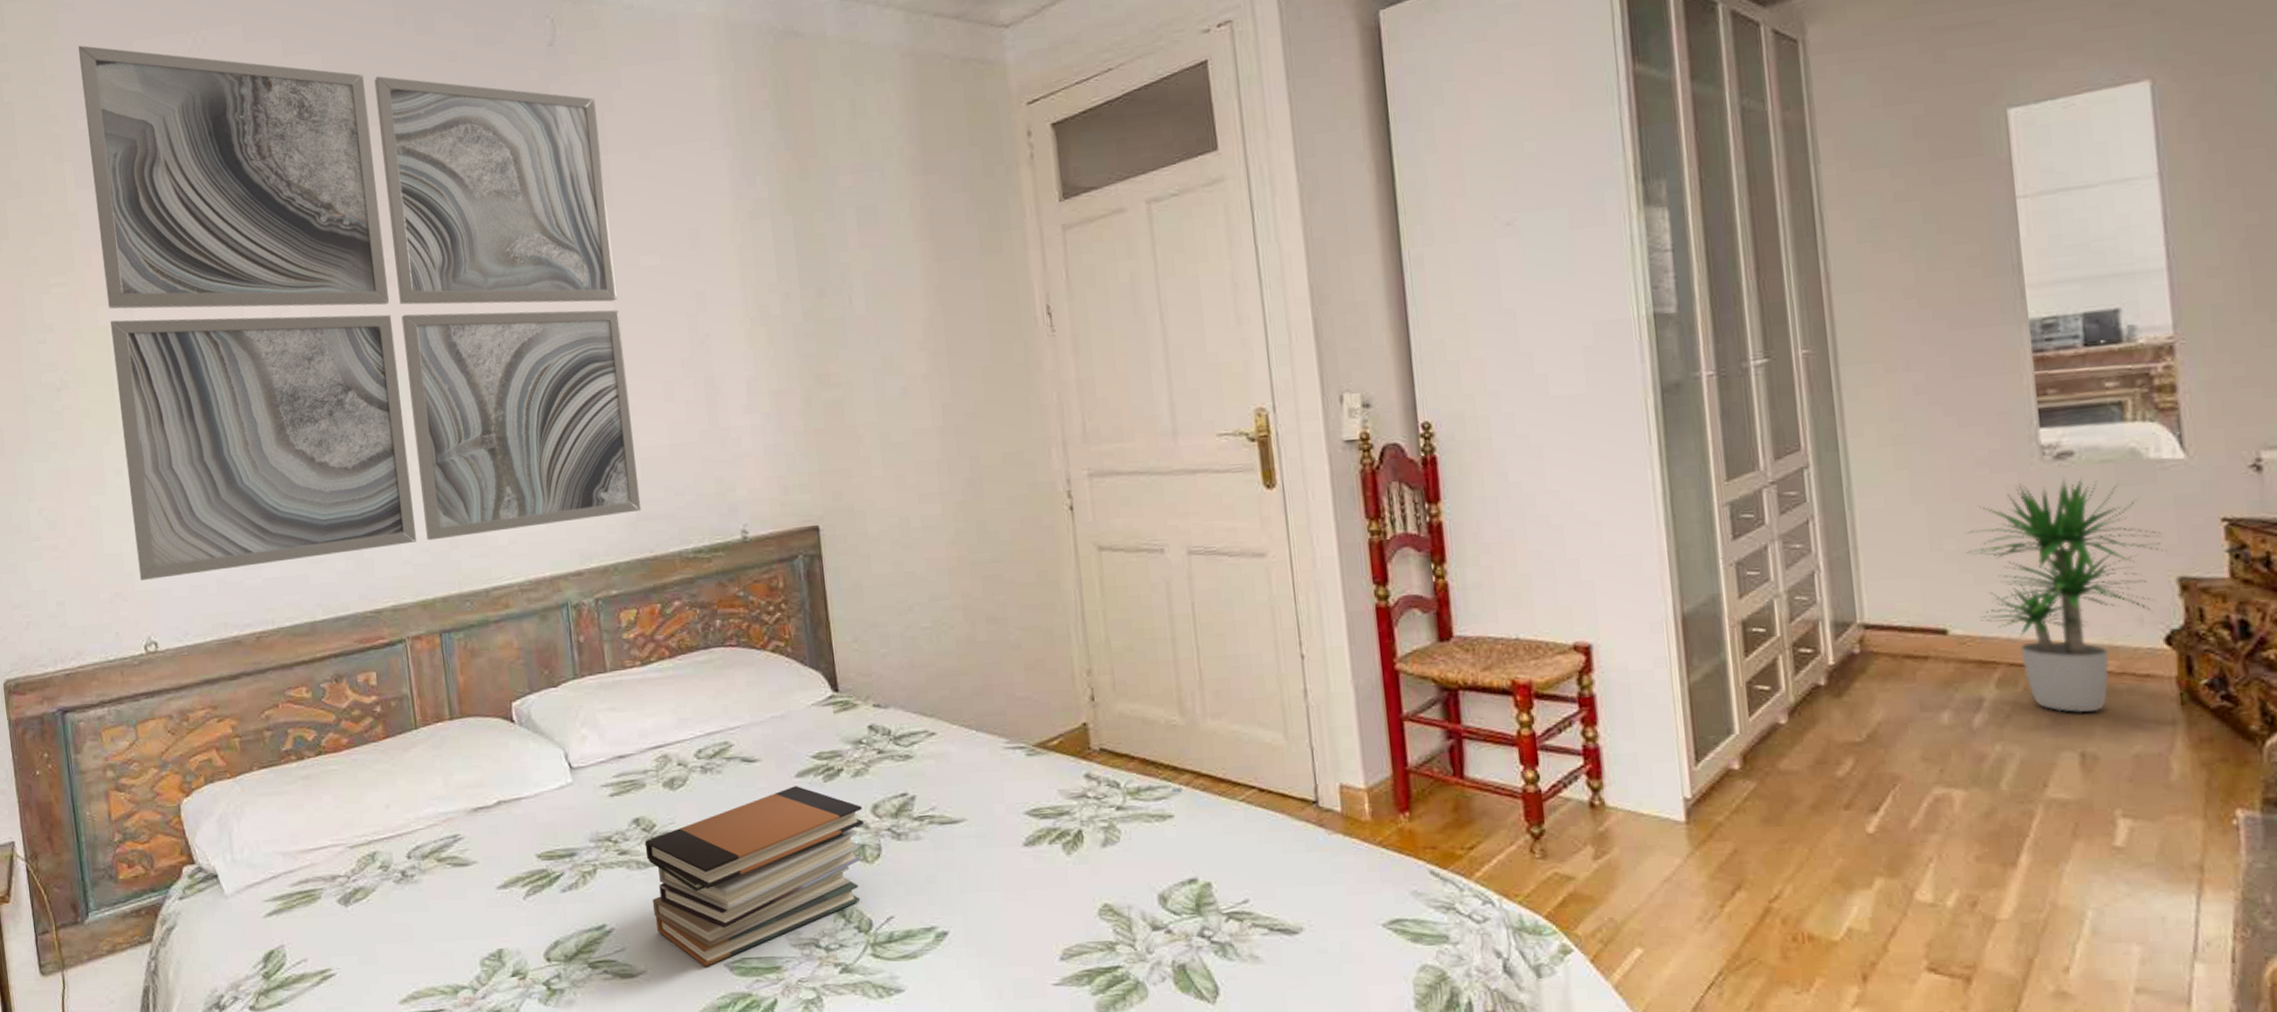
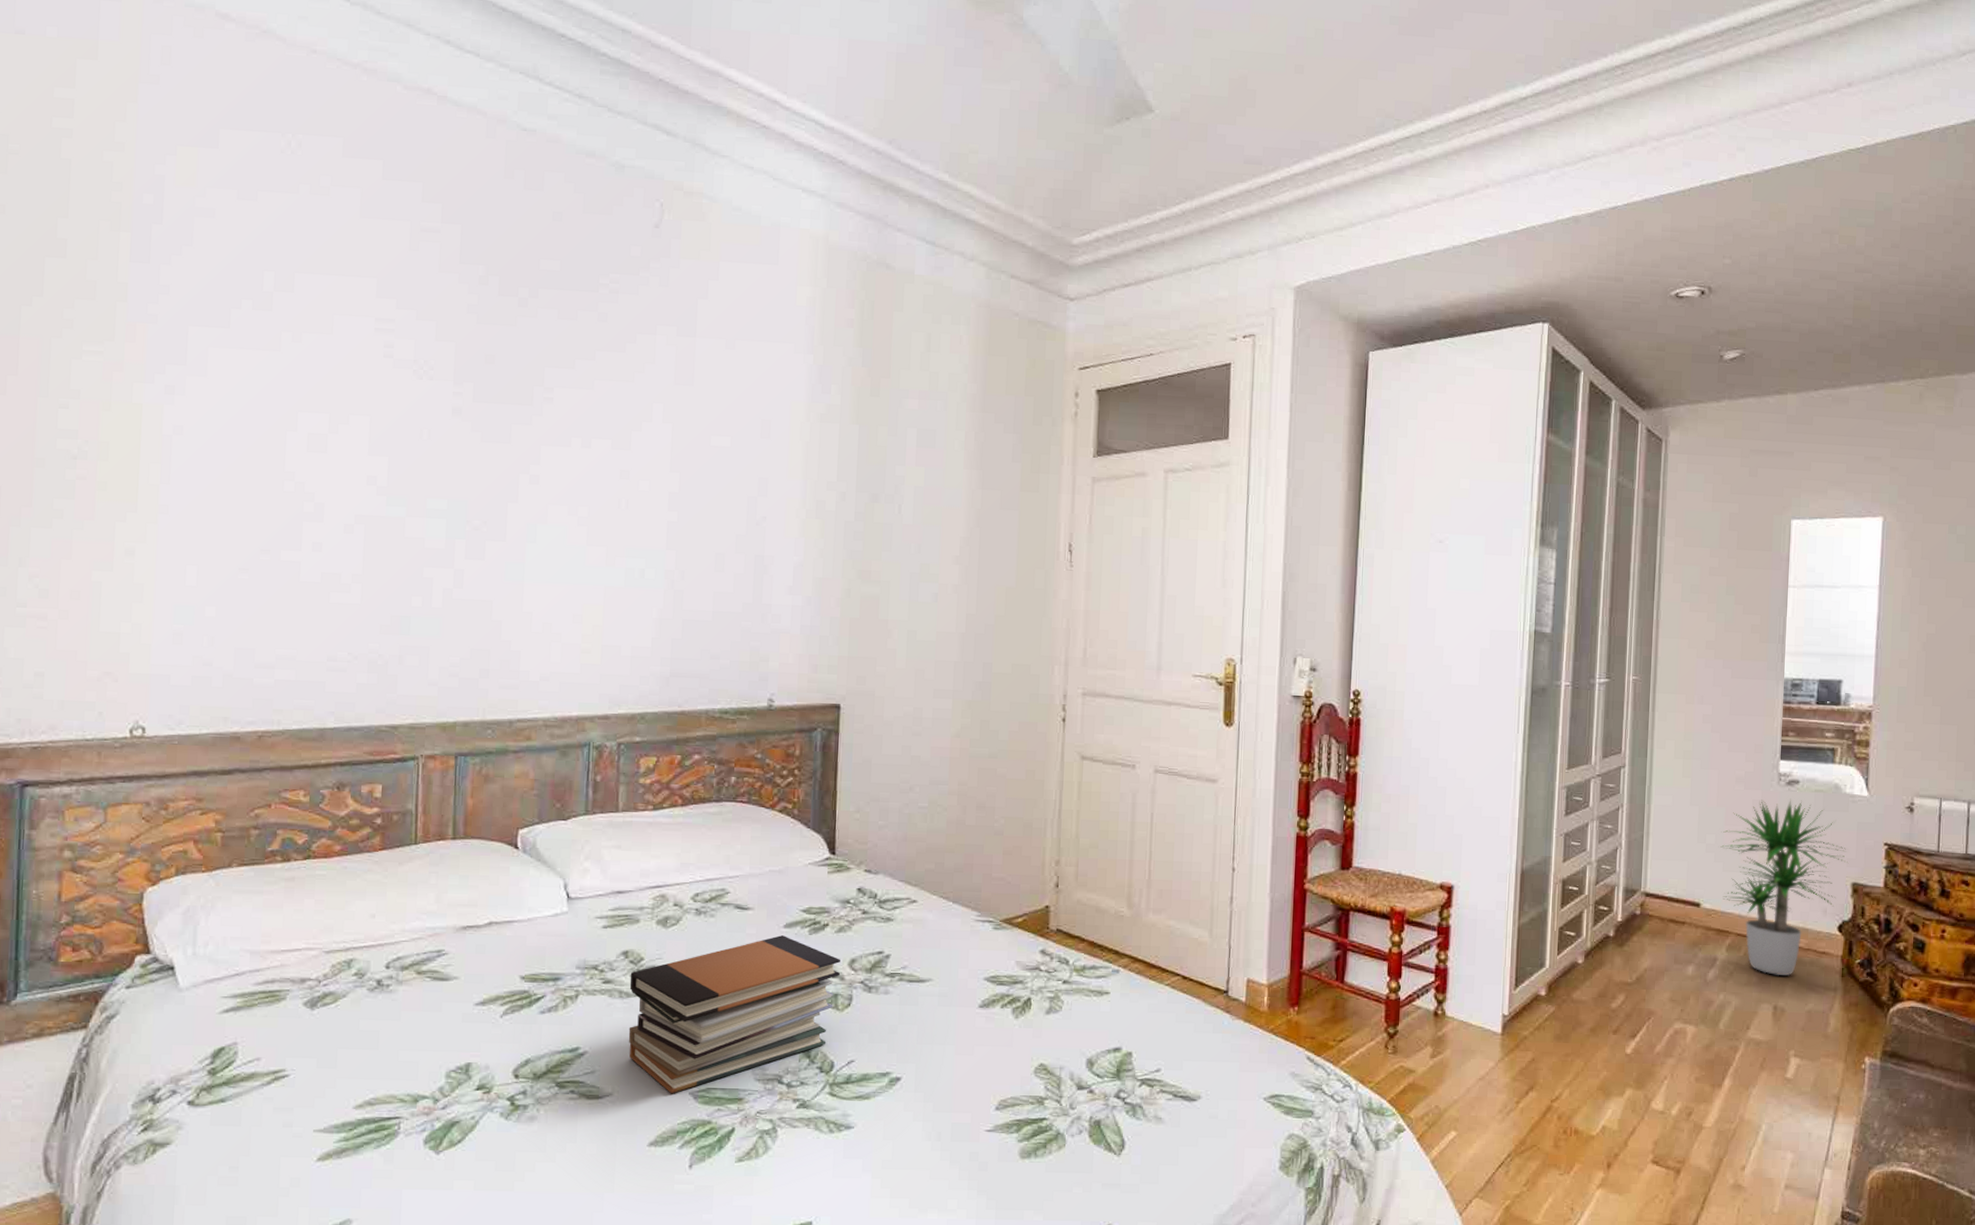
wall art: present [78,45,642,580] -> none [136,120,691,668]

